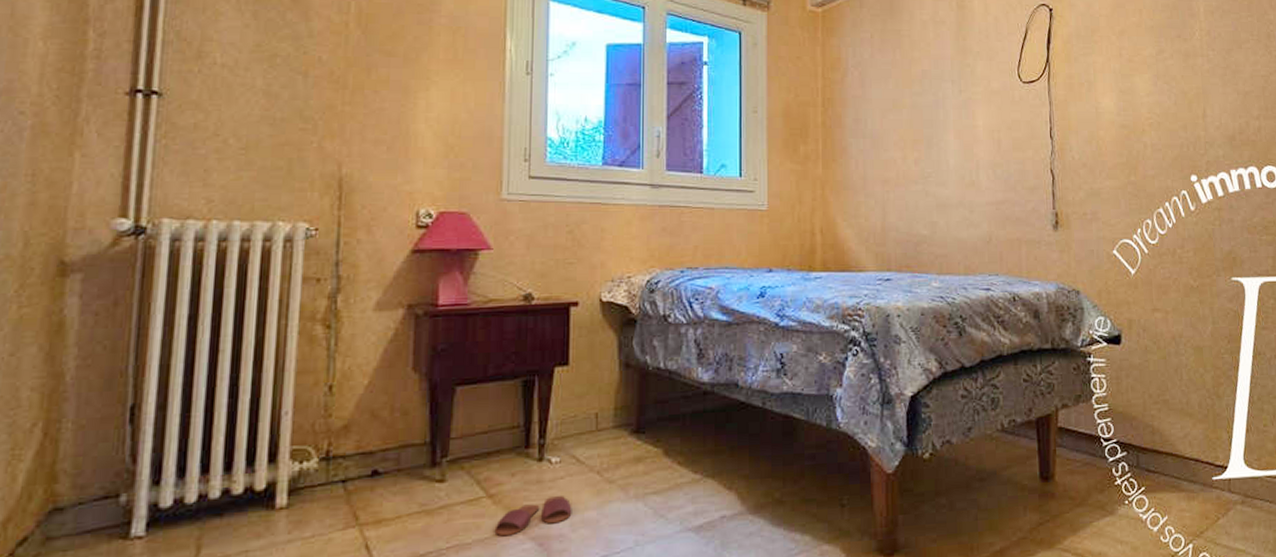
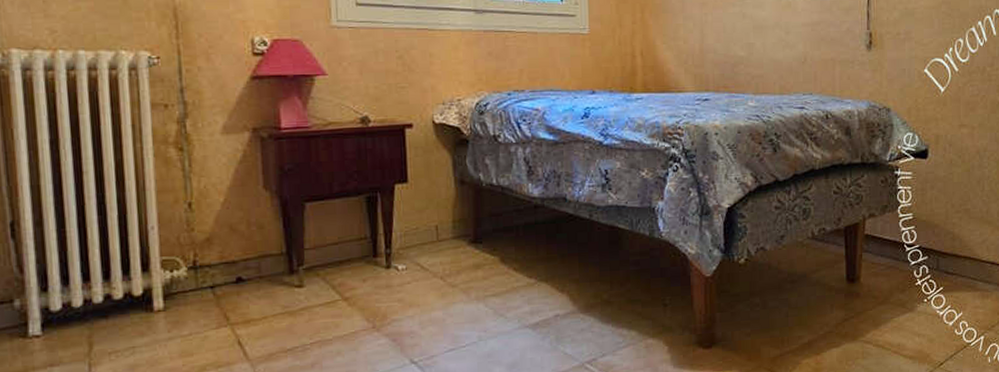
slippers: present [494,495,572,537] -> none [351,297,420,334]

